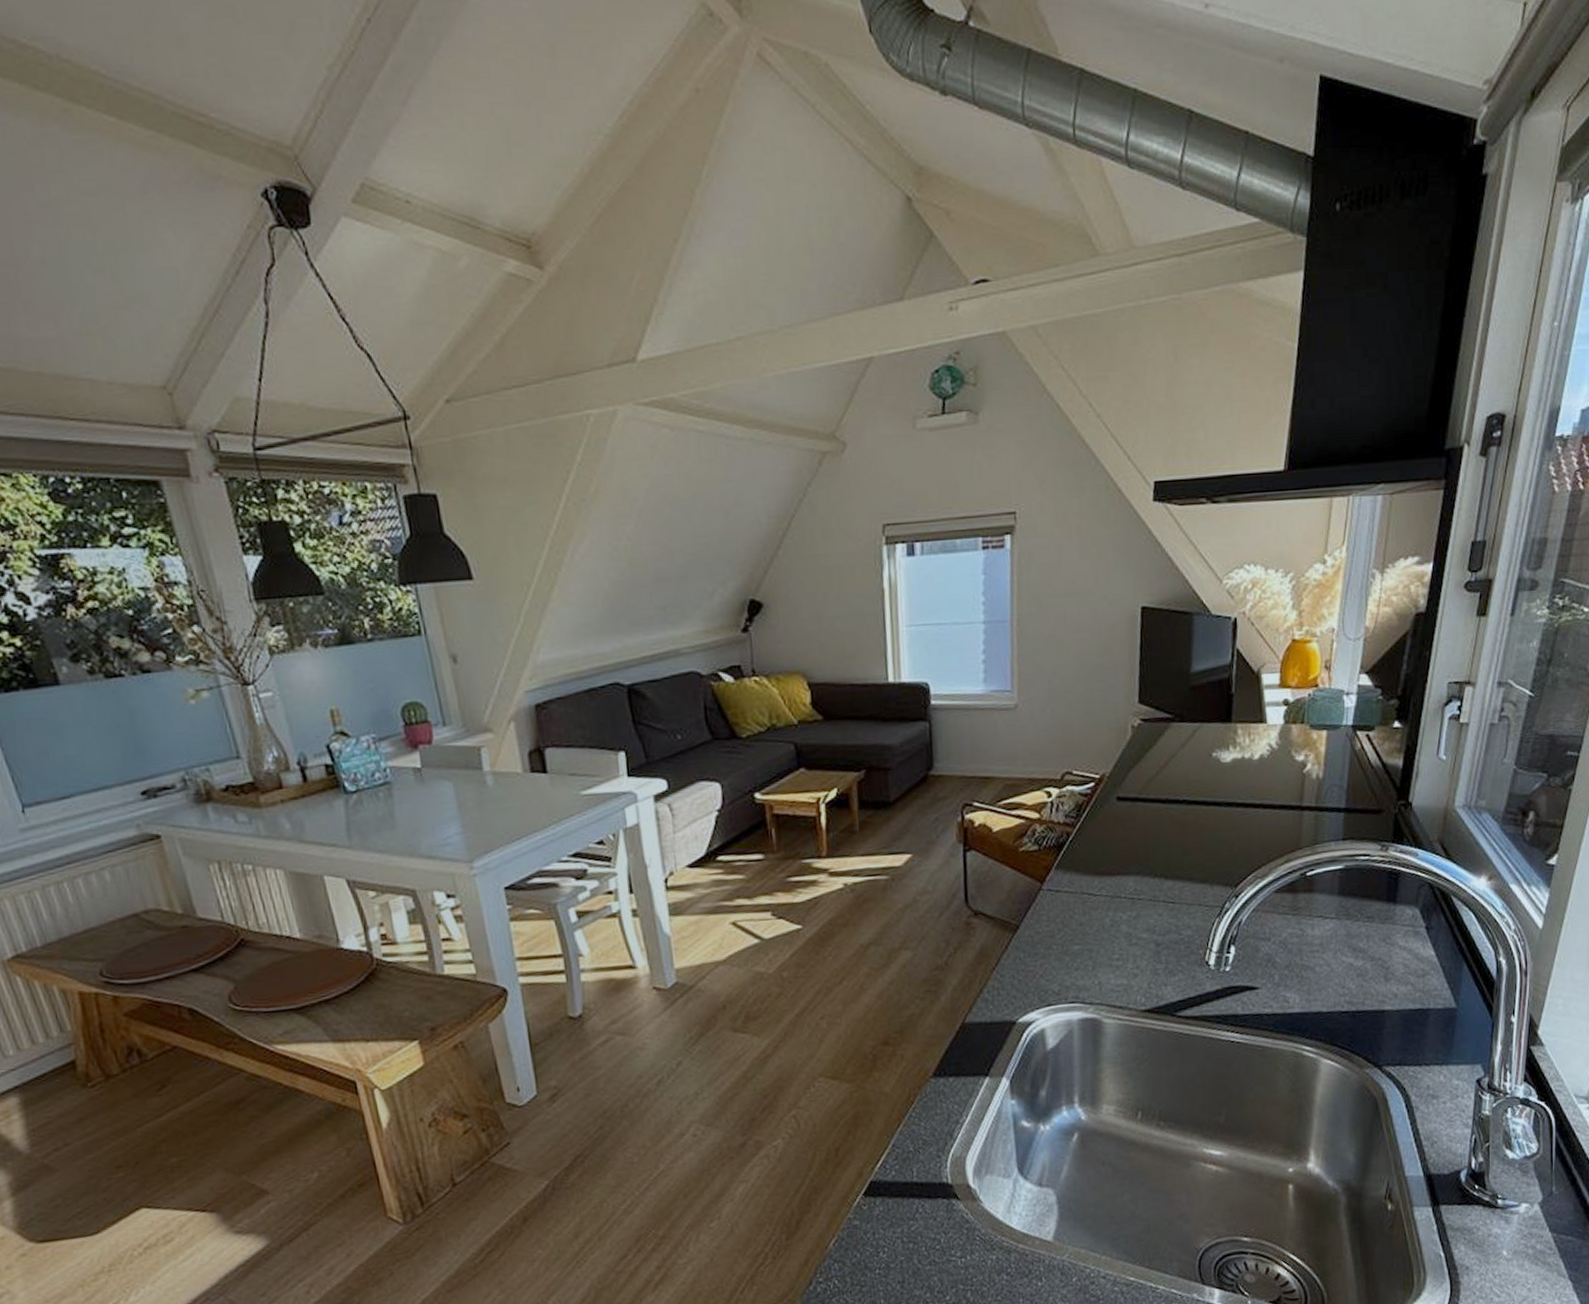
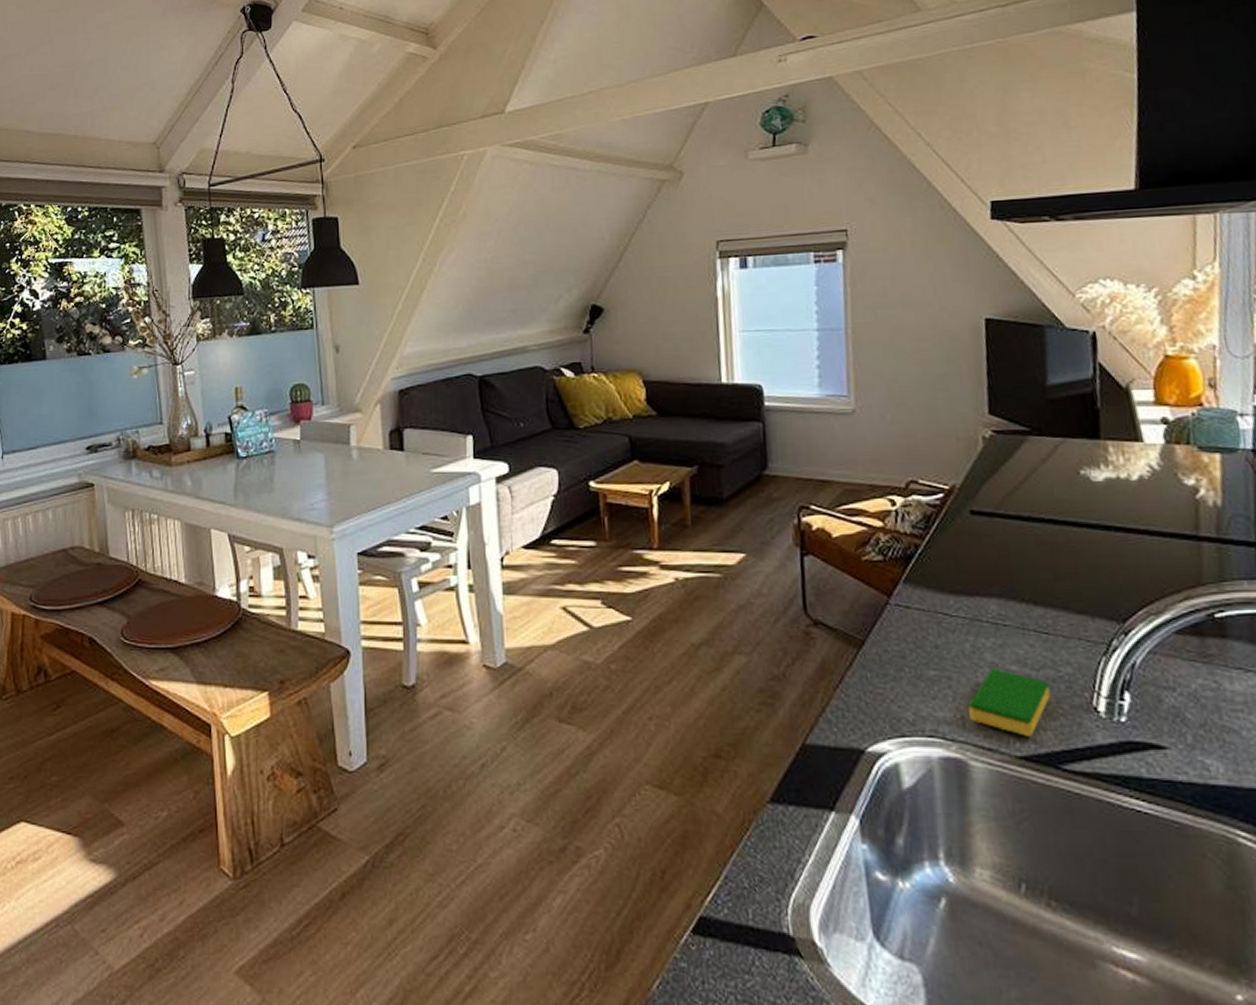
dish sponge: none [1105,938,1173,993] -> present [968,669,1050,736]

